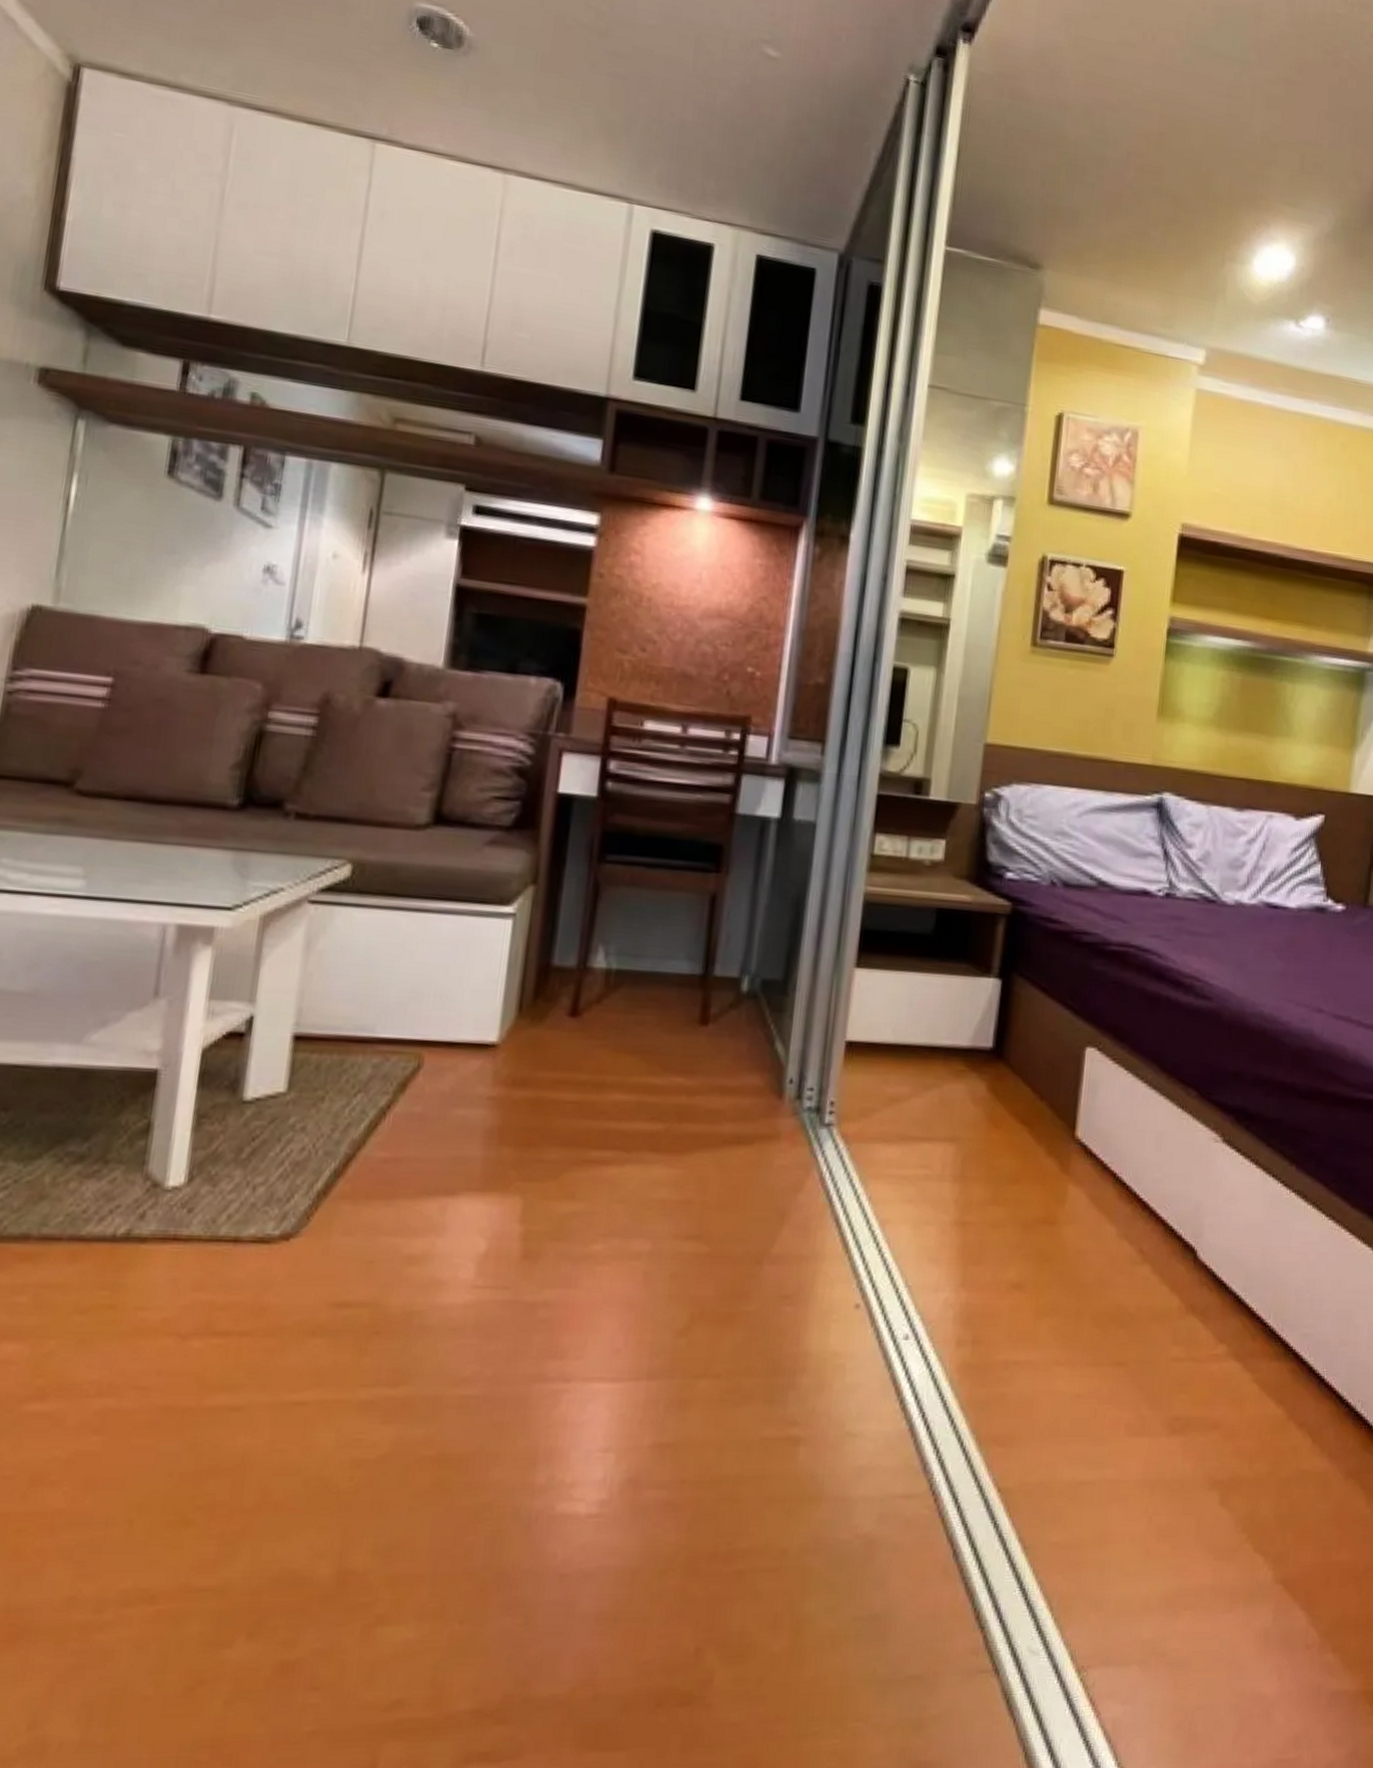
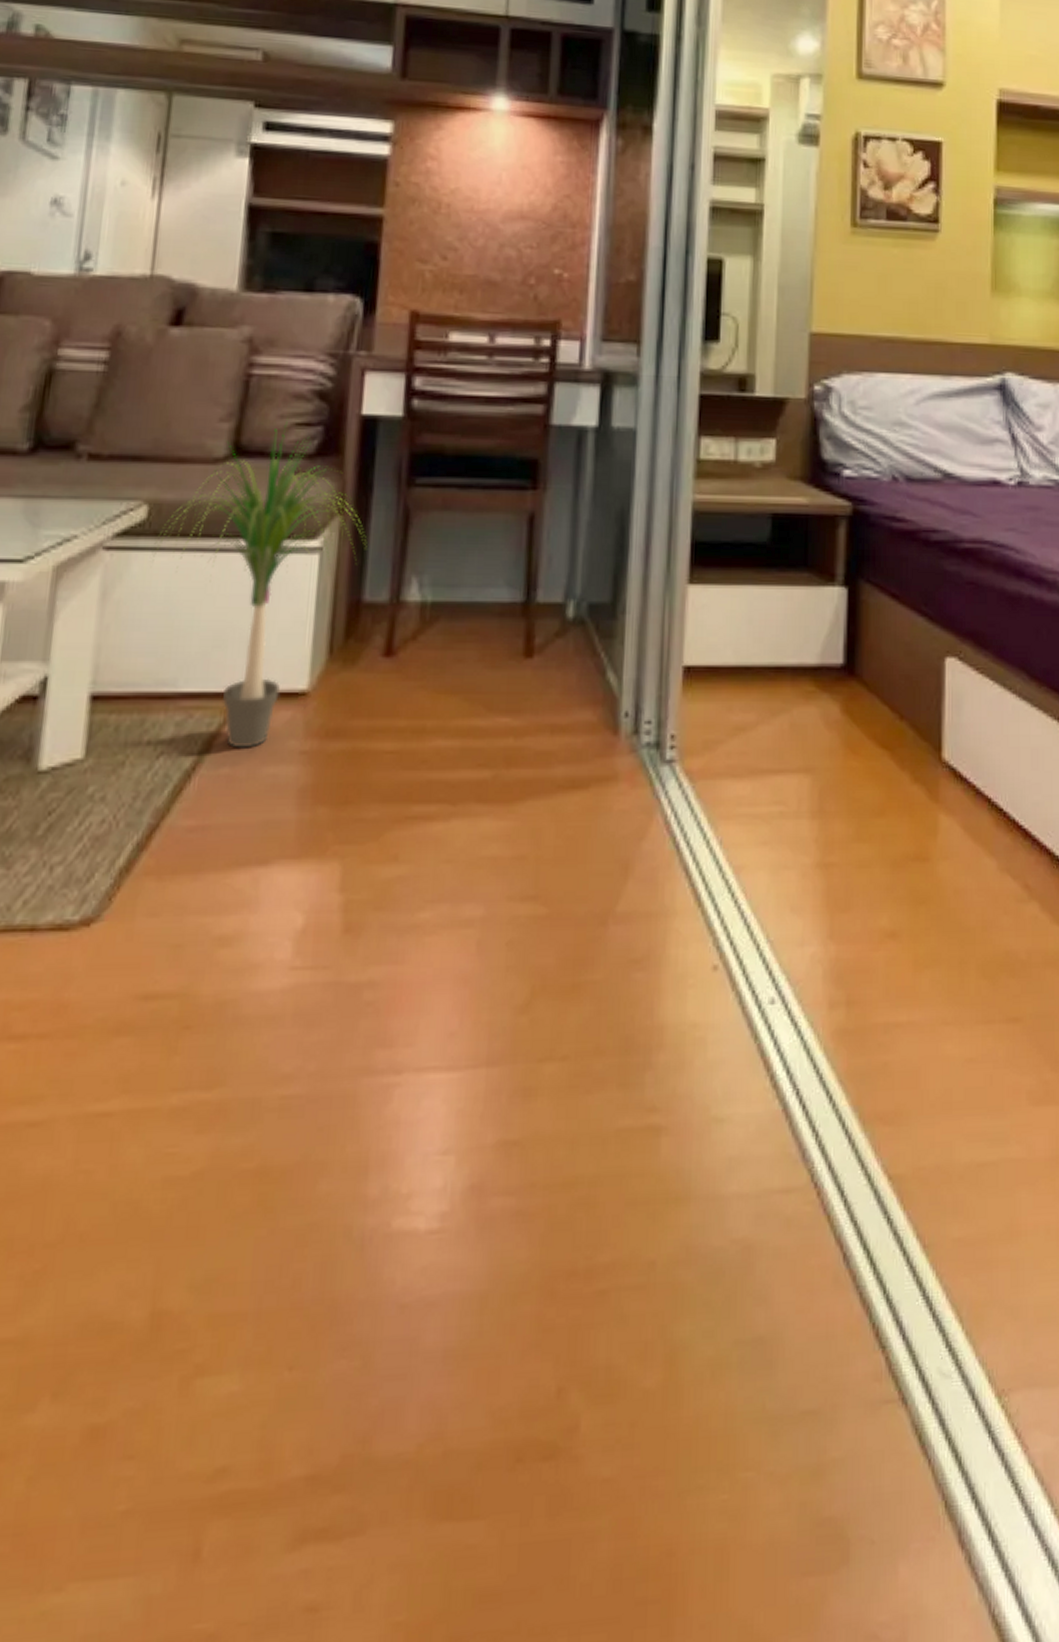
potted plant: none [354,794,558,1092] -> present [152,421,366,748]

